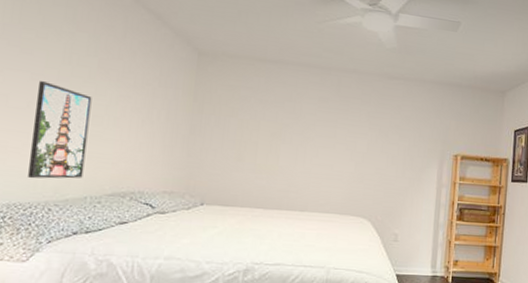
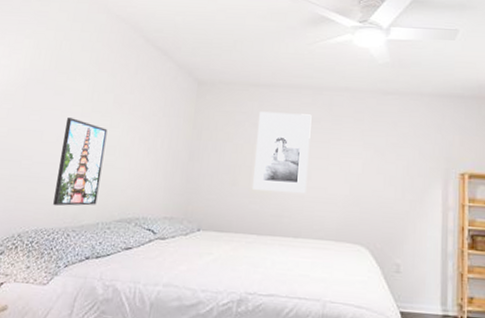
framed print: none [259,88,320,170] -> present [253,111,312,193]

